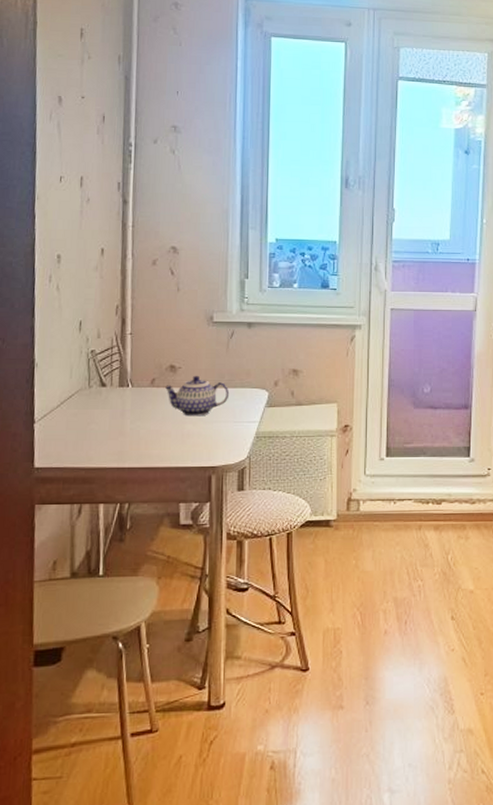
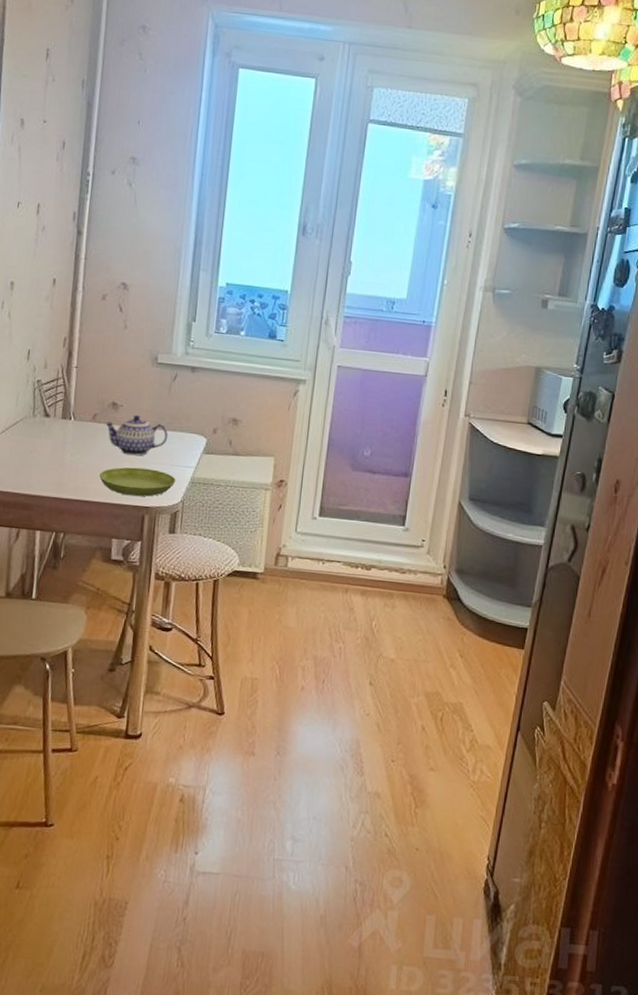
saucer: none [162,428,241,458] -> present [99,467,176,497]

